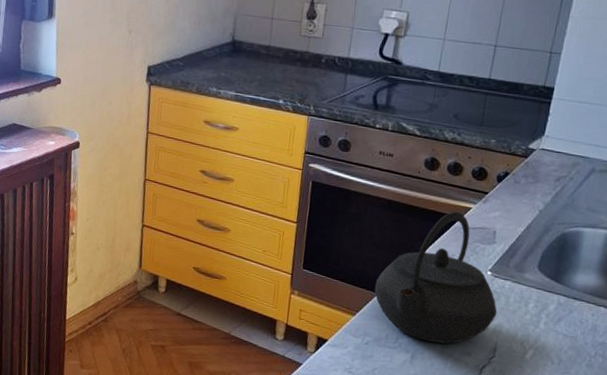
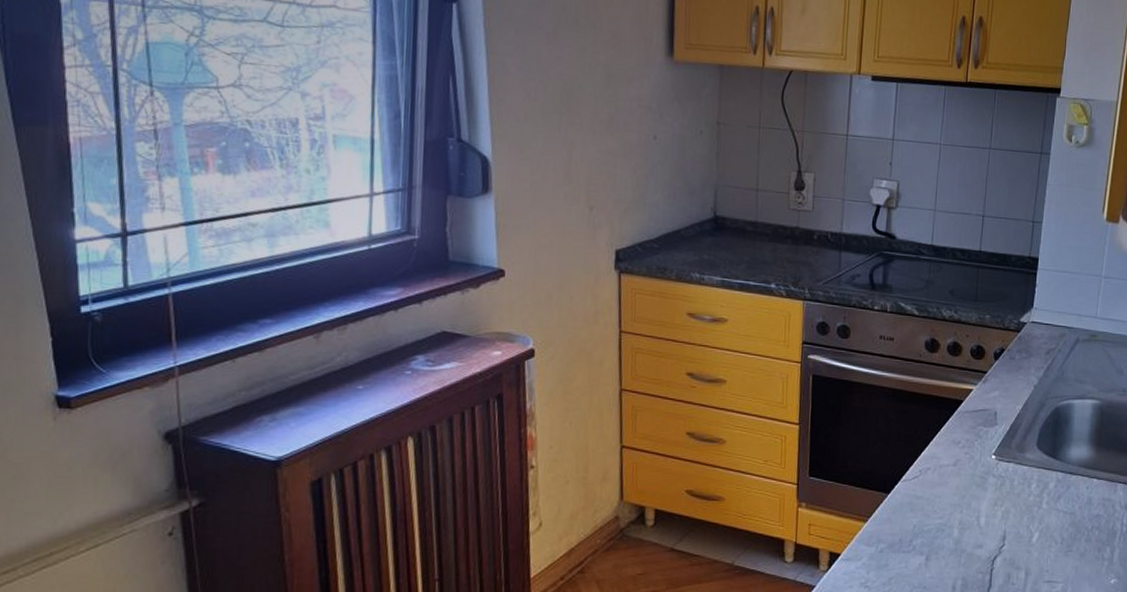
kettle: present [374,211,498,344] -> none [884,395,1004,539]

